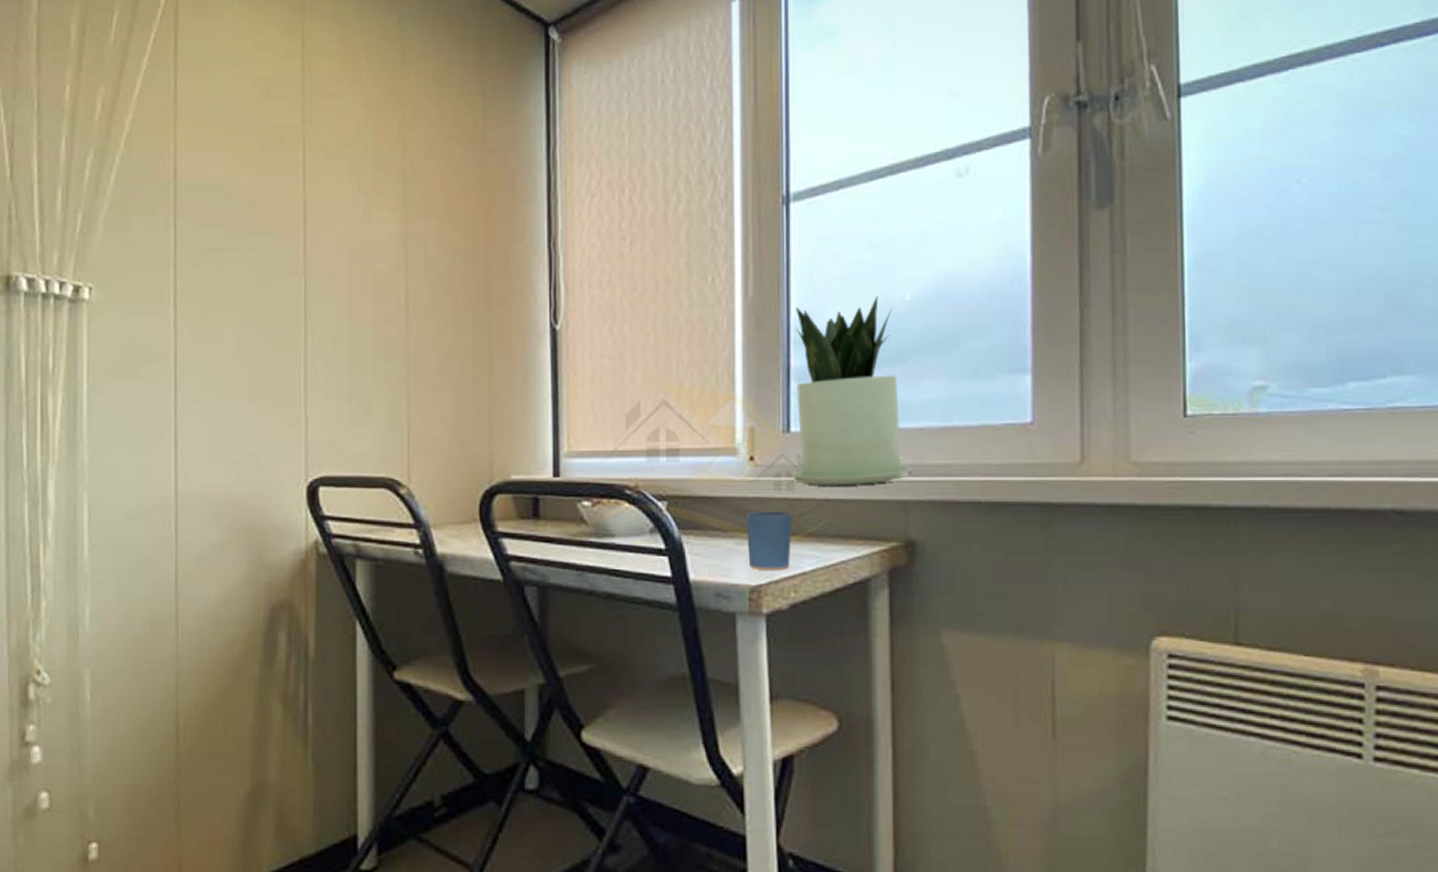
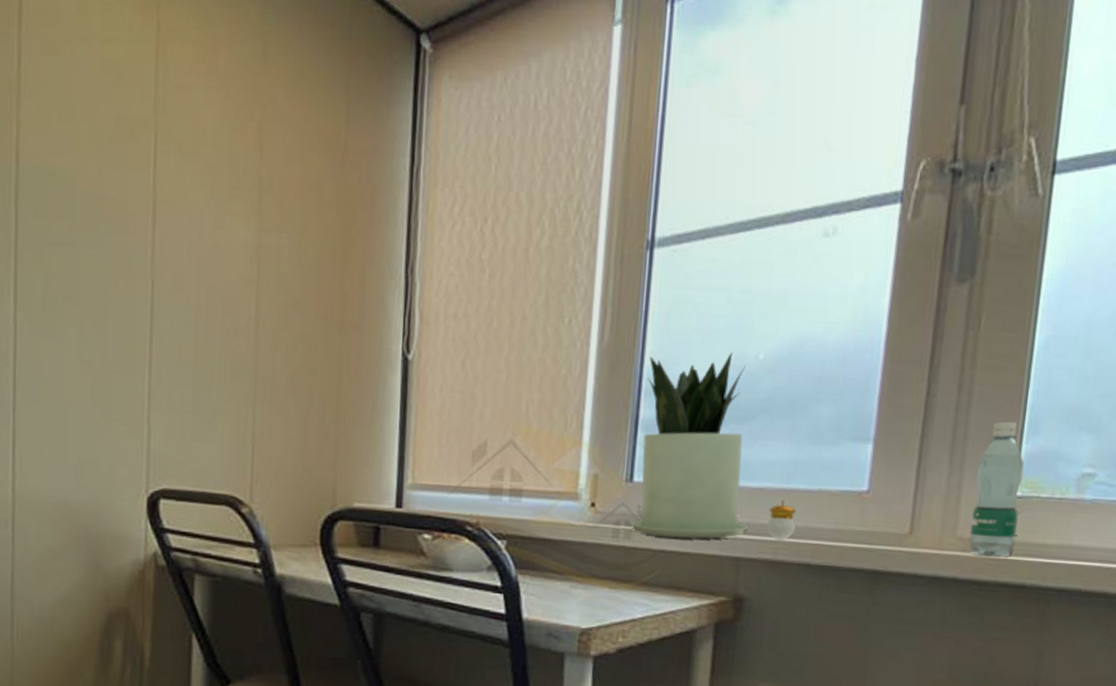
mug: present [745,511,793,571] -> none [581,557,628,616]
candle: none [931,438,961,480] -> present [766,500,797,541]
bottle: none [1142,340,1193,480] -> present [969,421,1025,558]

